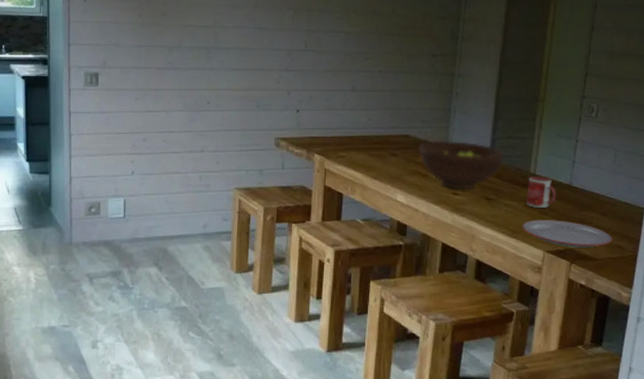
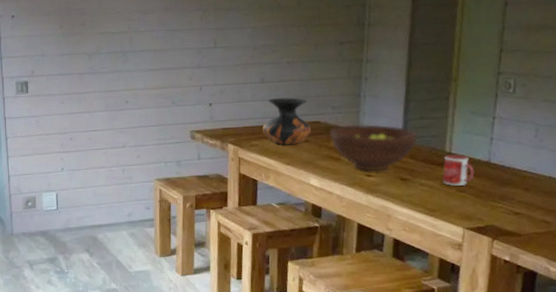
vase: none [350,107,400,159] -> present [262,97,311,145]
plate: present [522,220,613,248] -> none [439,197,538,224]

